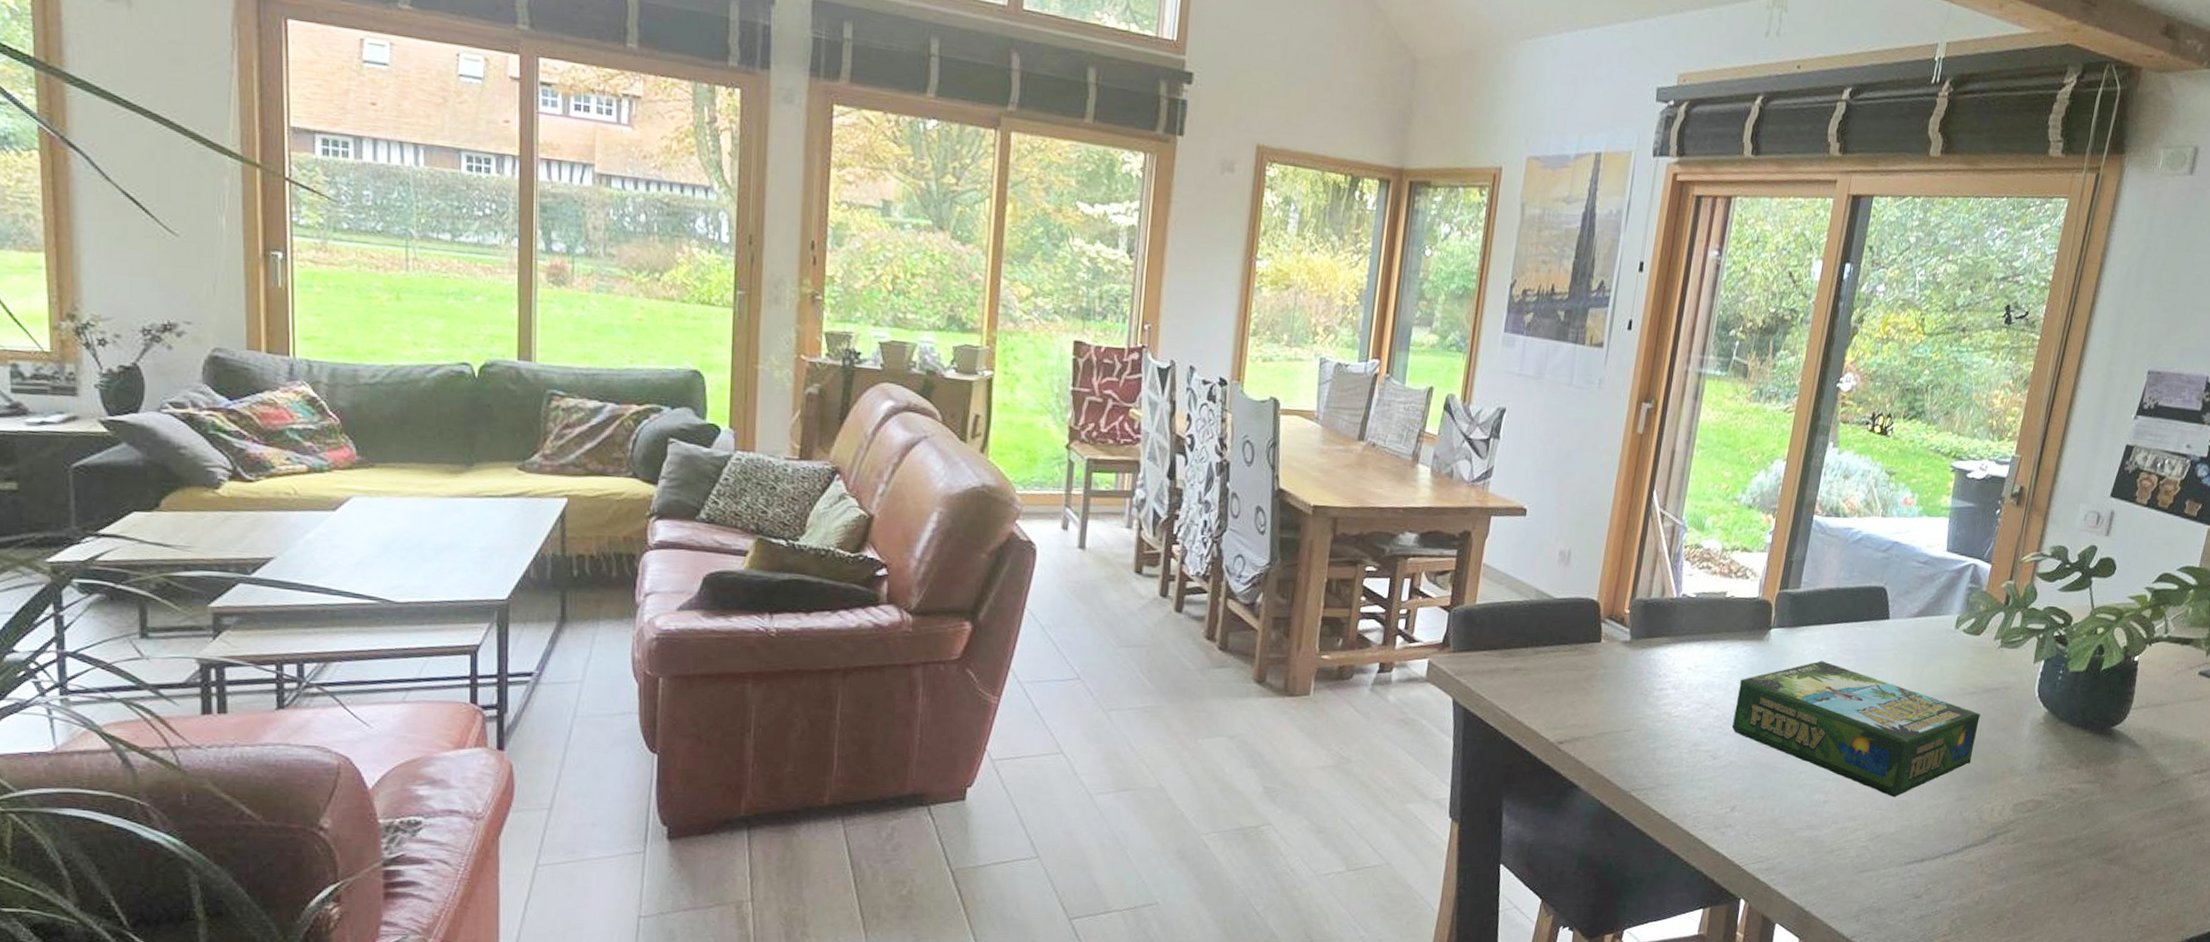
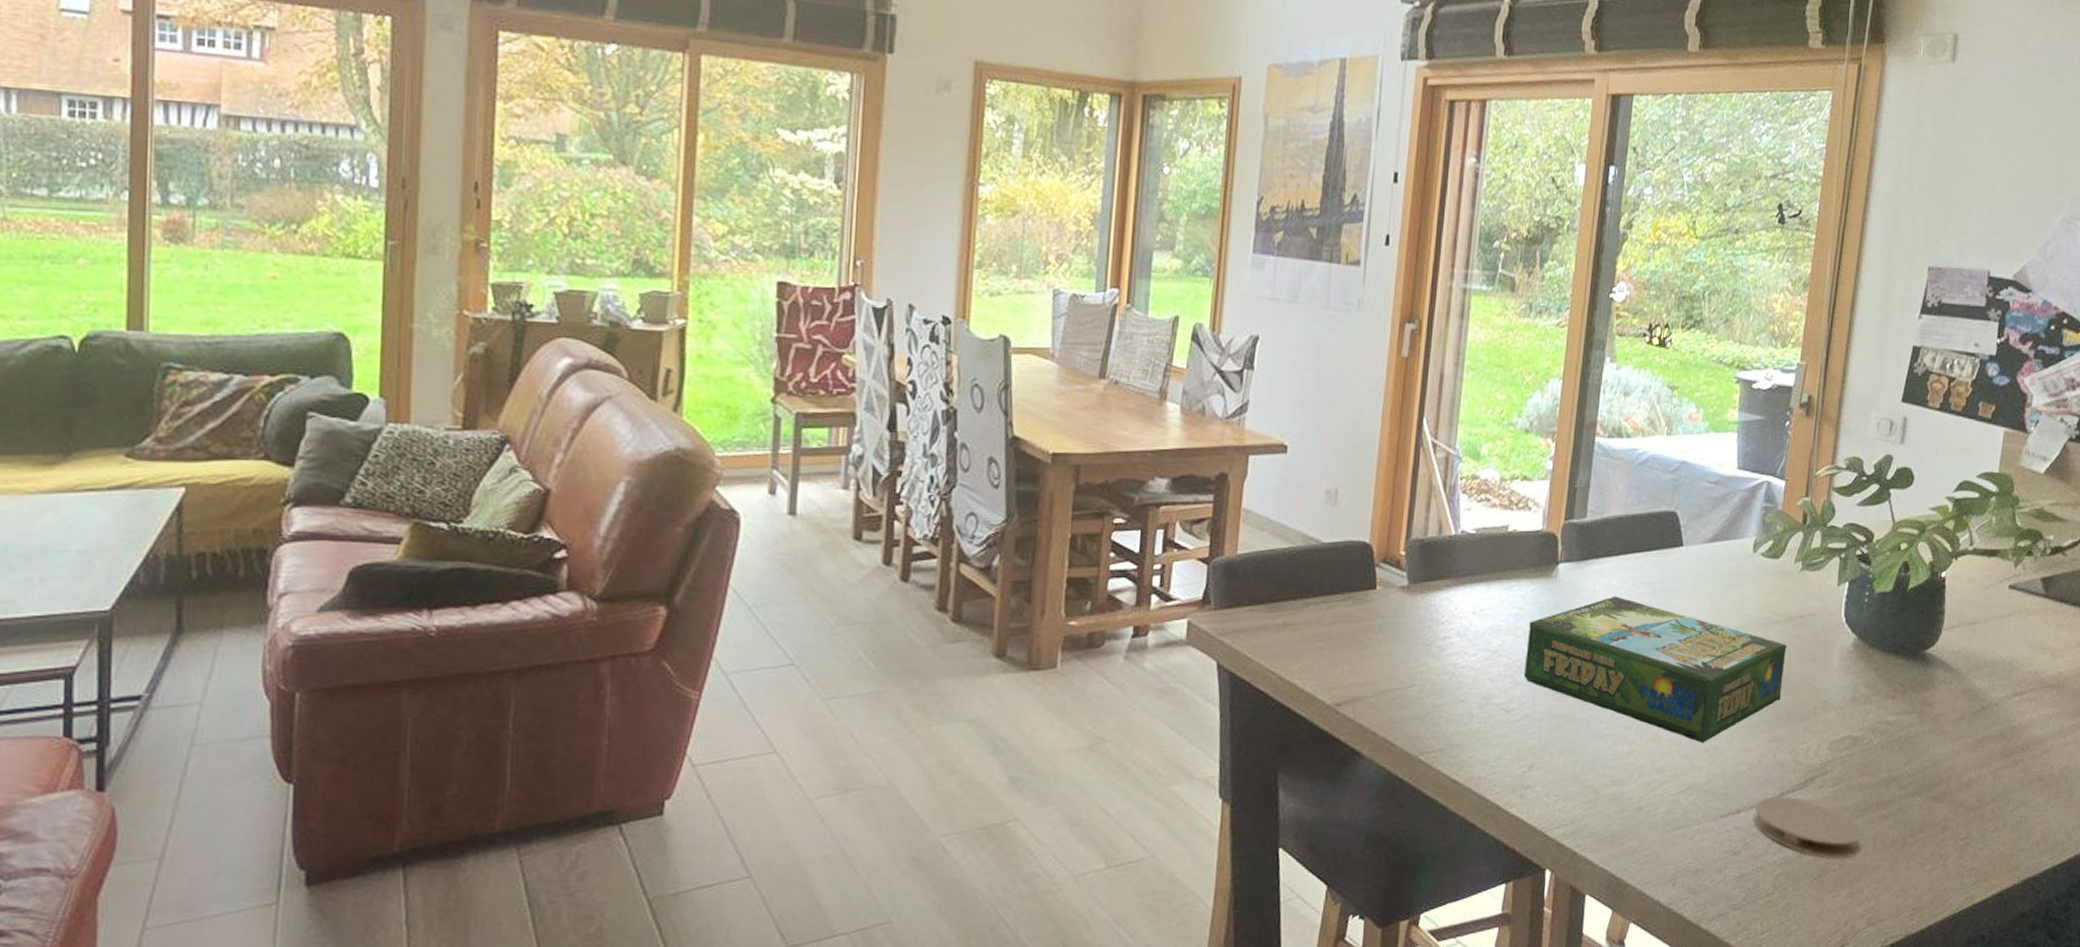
coaster: none [1936,849,2039,907] -> present [1753,796,1863,858]

